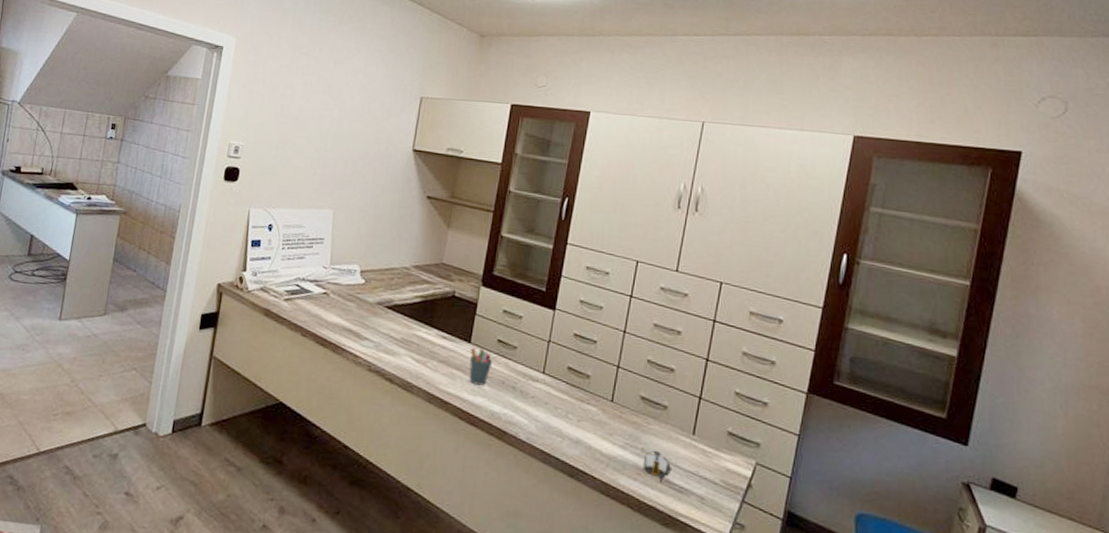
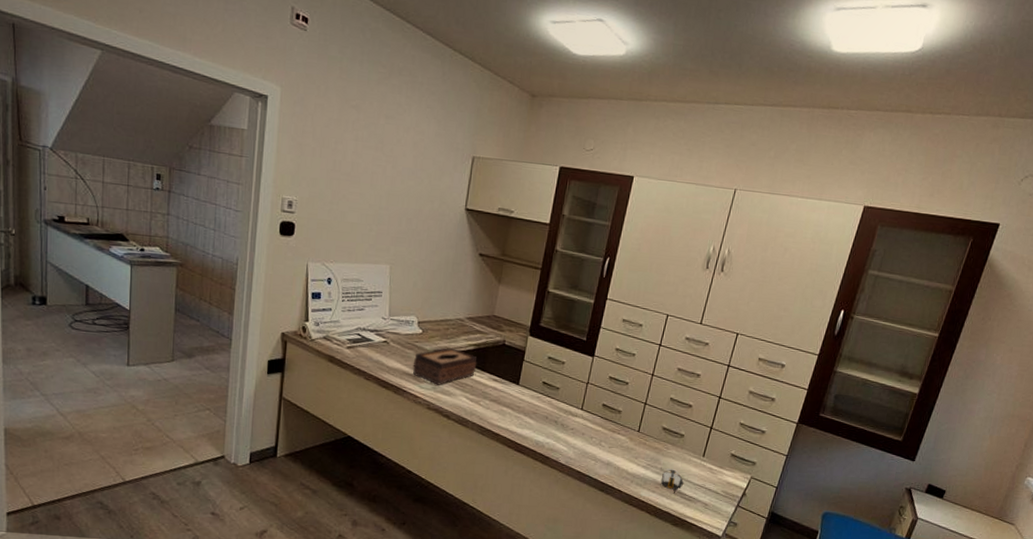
tissue box: none [353,300,424,343] -> present [412,348,477,385]
pen holder: present [469,348,493,386] -> none [517,389,538,420]

